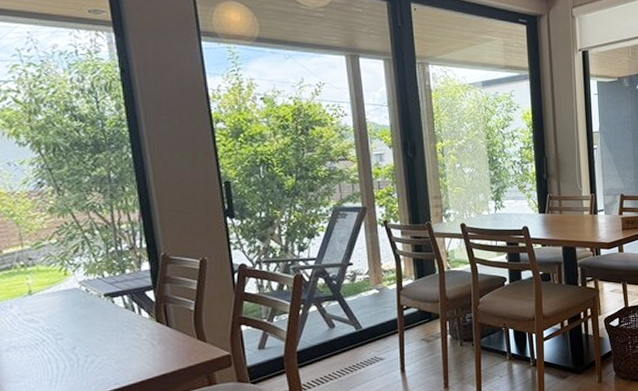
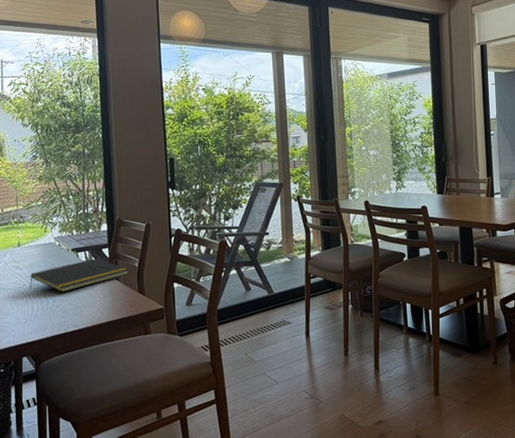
notepad: none [50,302,183,346] -> present [29,257,129,292]

